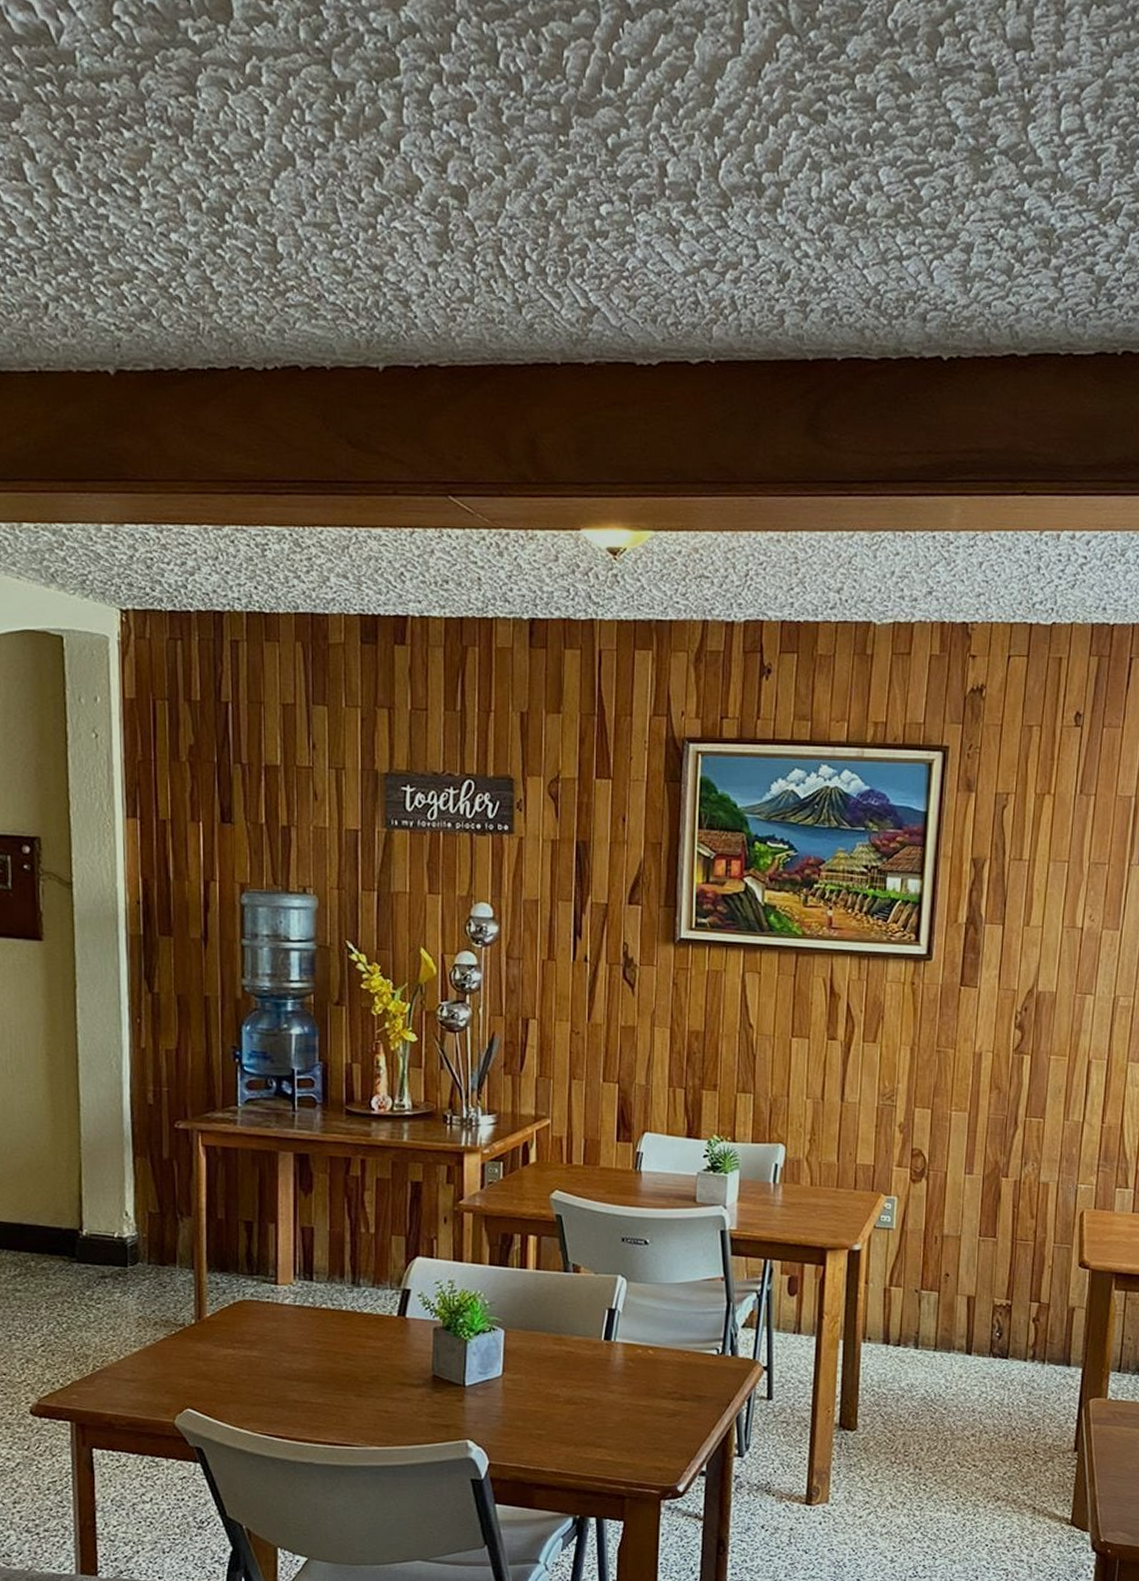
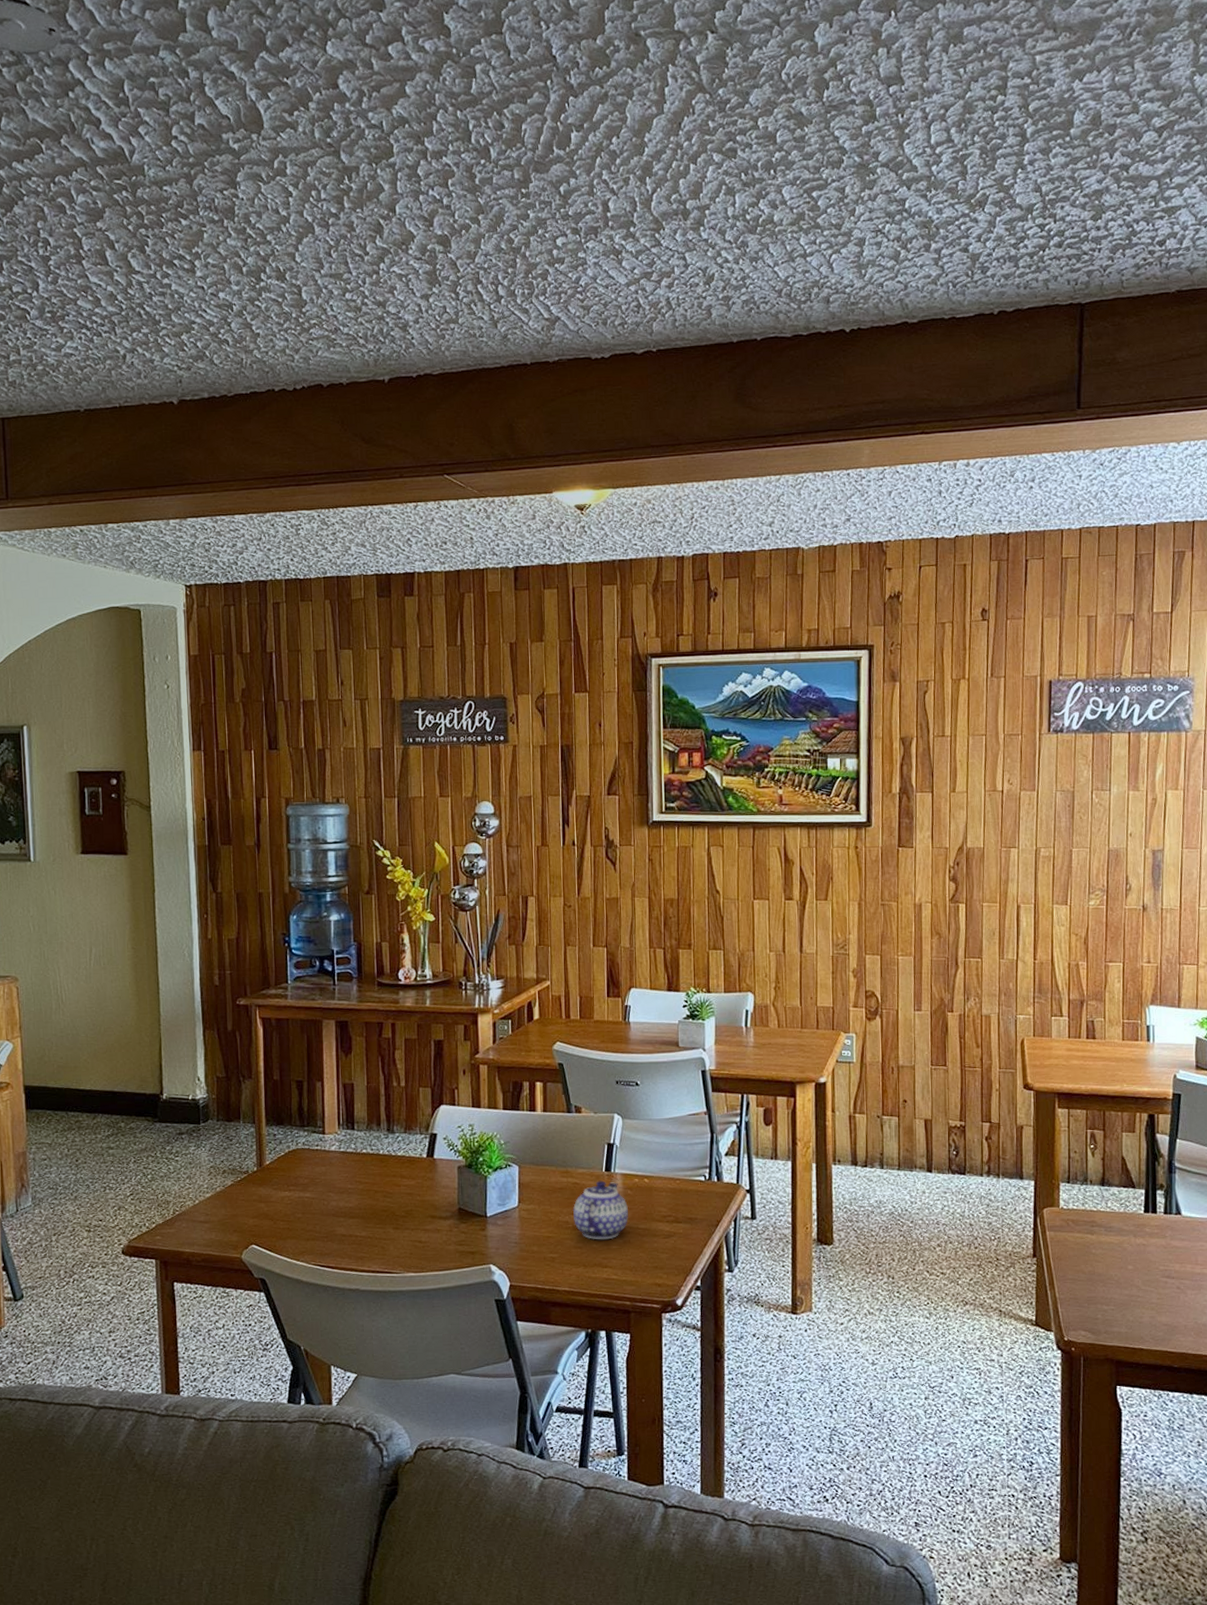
teapot: none [565,1350,628,1417] -> present [573,1180,628,1240]

